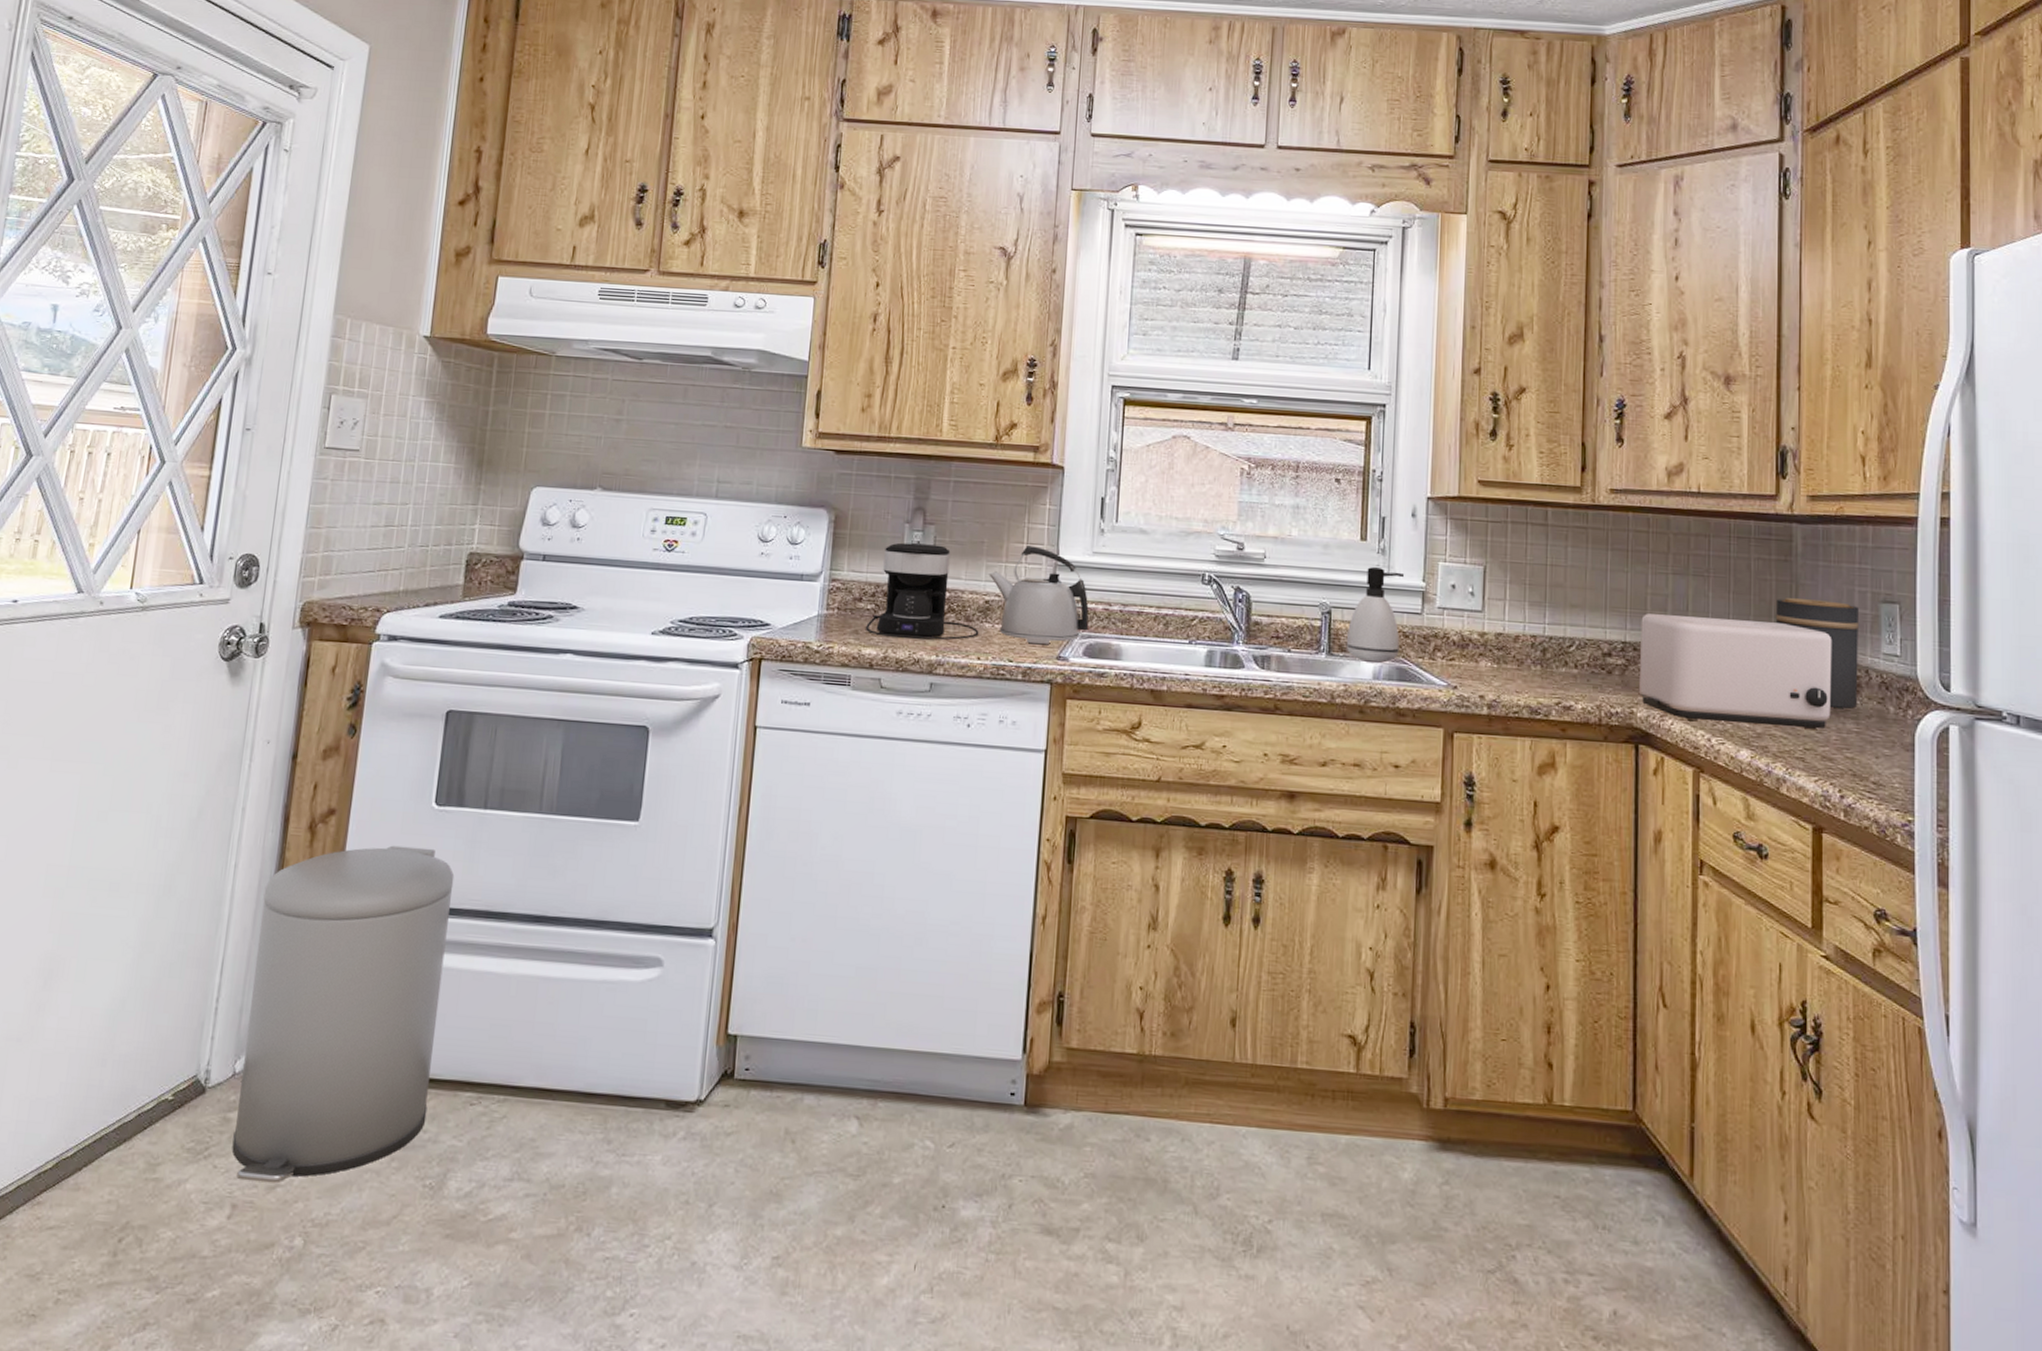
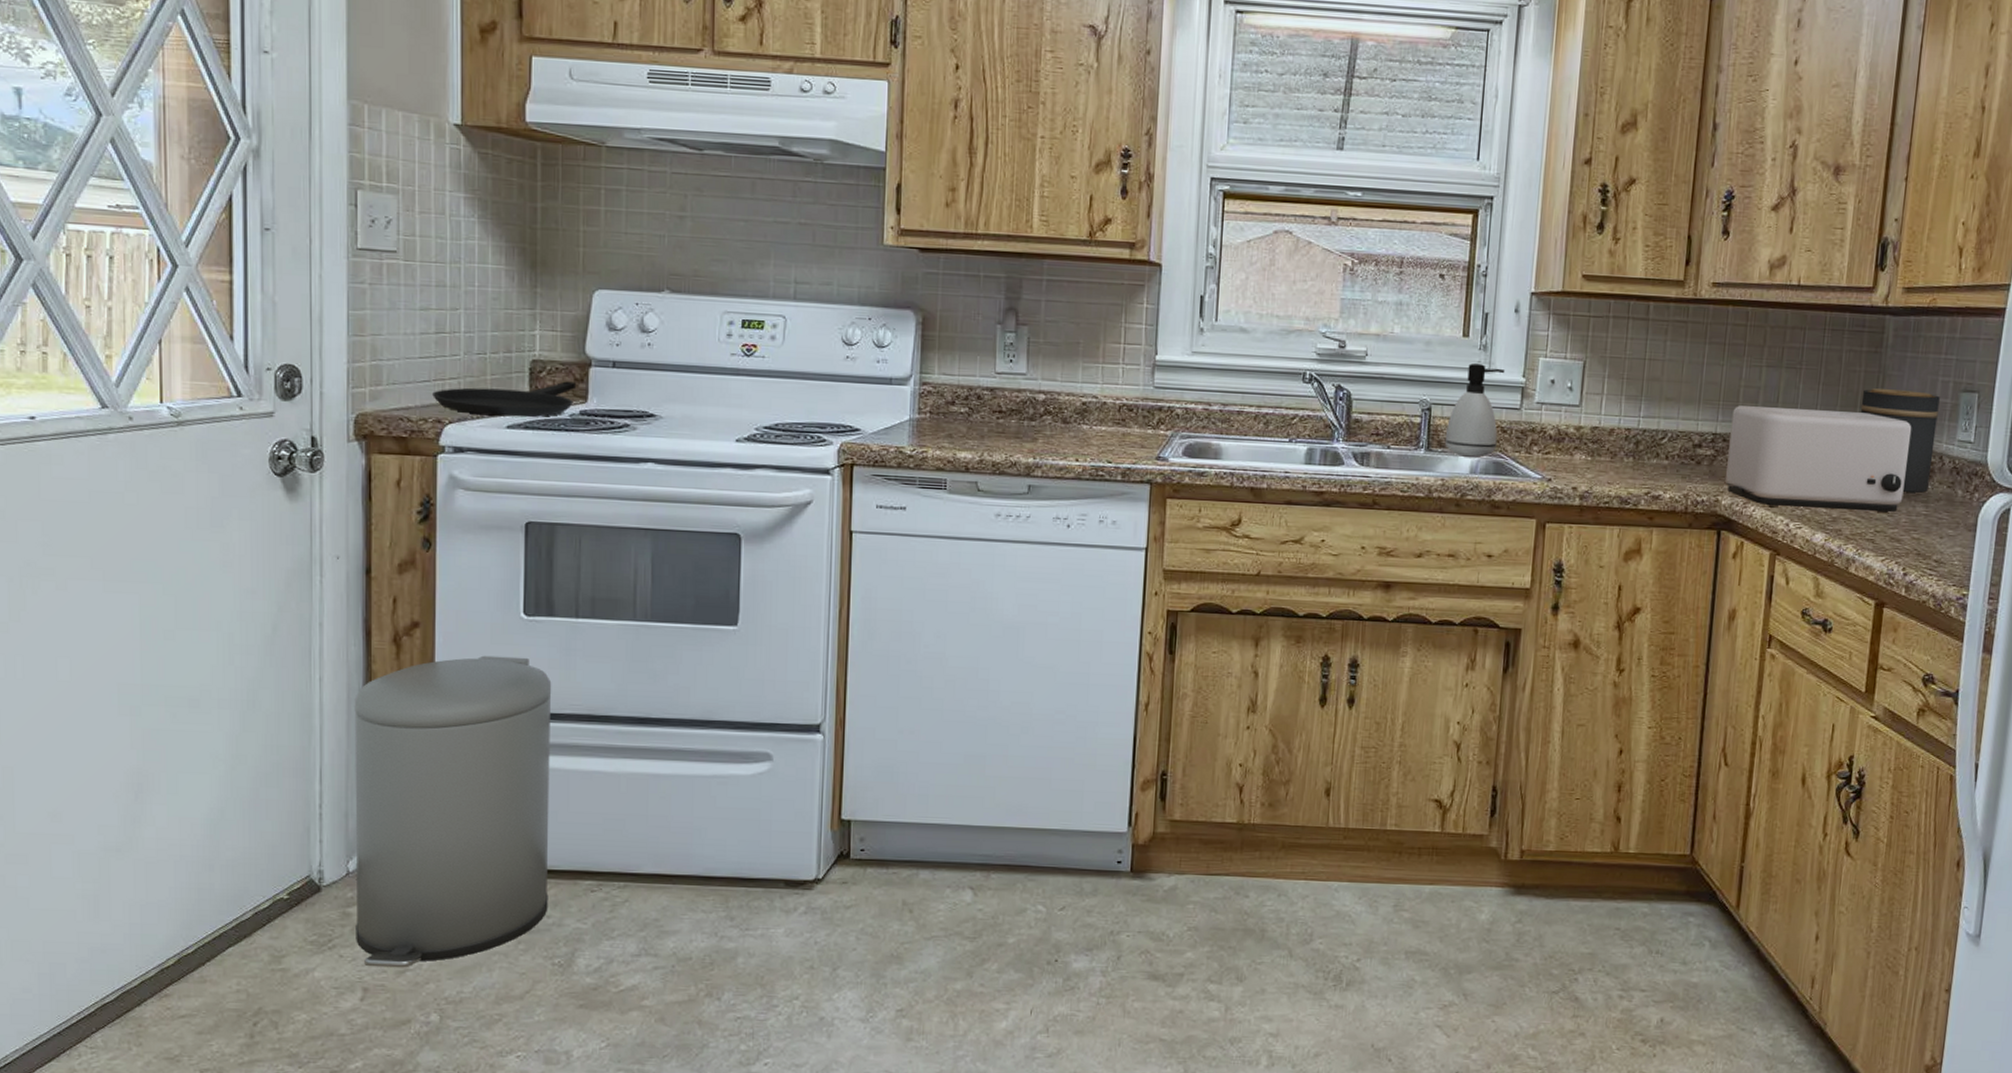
frying pan: none [375,573,508,608] -> present [432,381,577,418]
coffee maker: present [866,542,979,641] -> none [960,344,1077,443]
kettle: present [989,544,1089,645] -> none [1085,345,1189,446]

